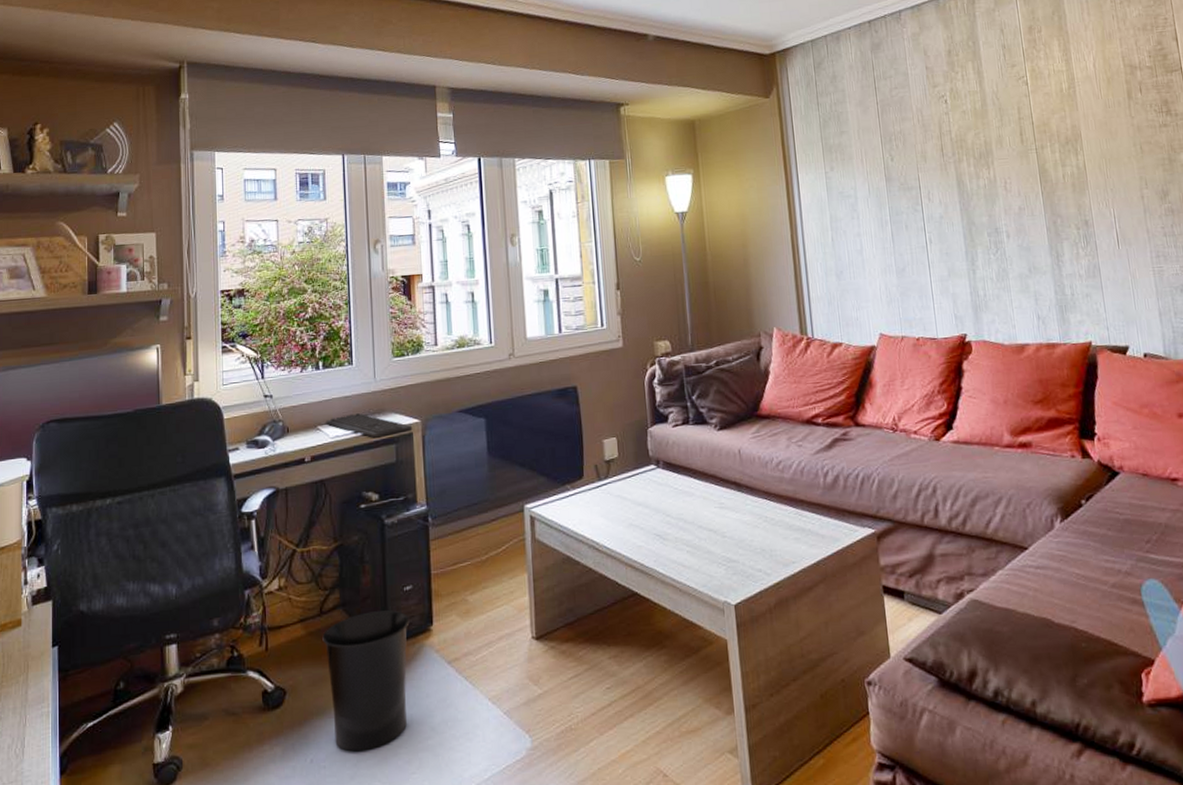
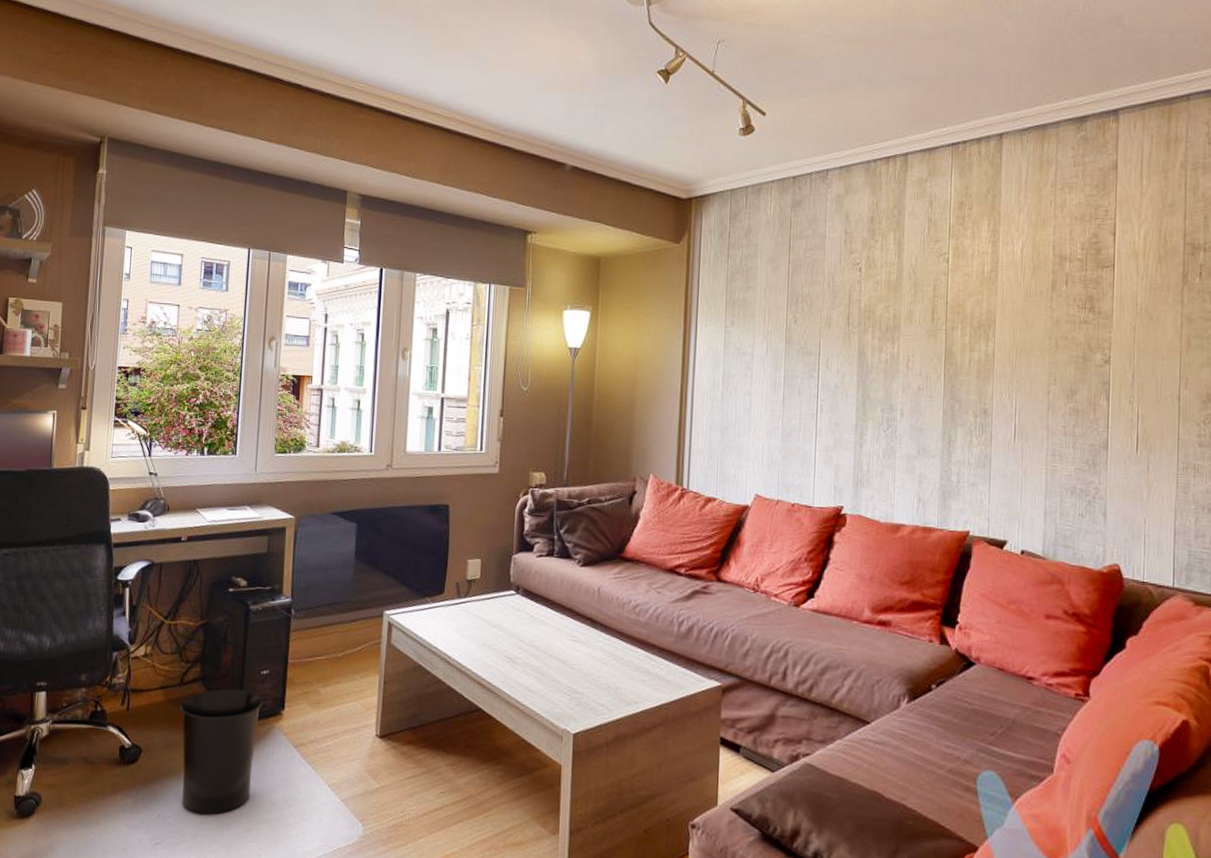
computer keyboard: present [325,413,413,438] -> none [204,502,287,528]

